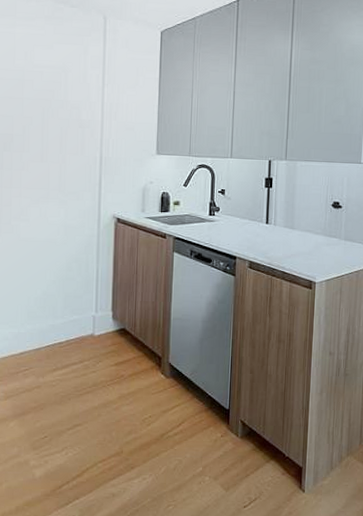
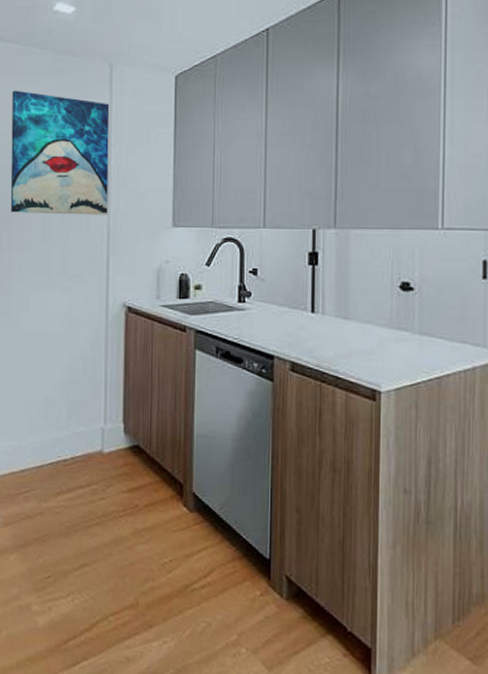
wall art: none [11,31,103,143] -> present [10,90,110,215]

